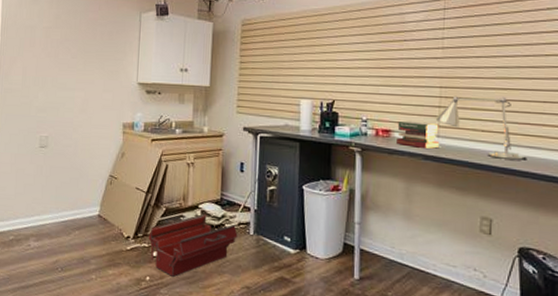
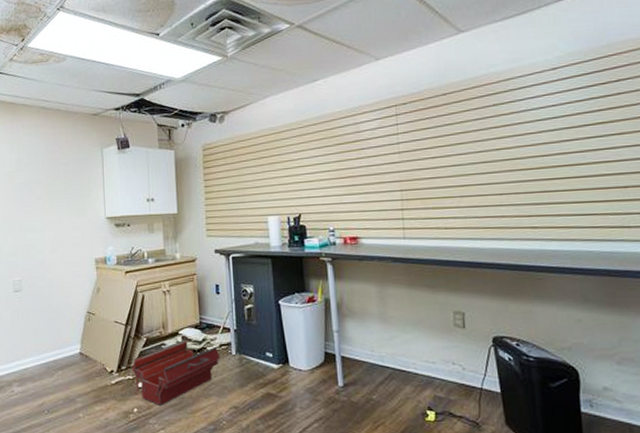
books: present [397,120,440,150] -> none [364,225,407,252]
desk lamp: present [435,96,527,160] -> none [399,193,491,253]

